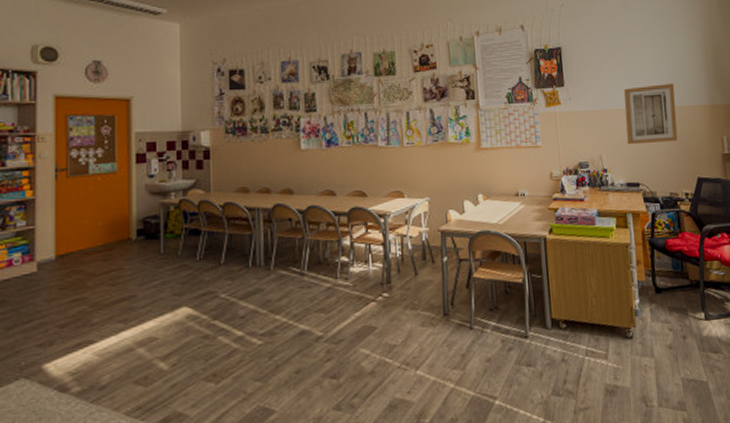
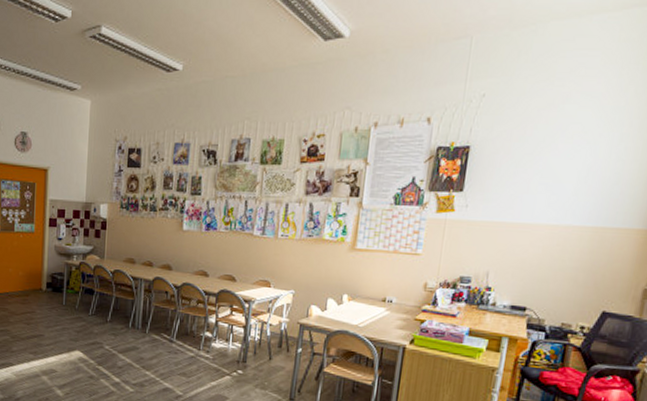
wall art: present [624,84,678,144] -> none [523,198,605,267]

